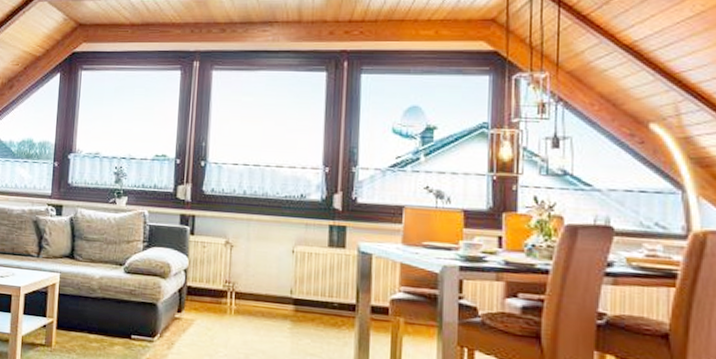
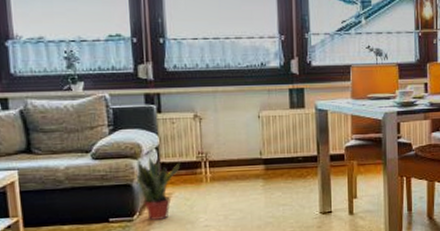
potted plant: none [161,276,207,347] -> present [134,154,181,221]

